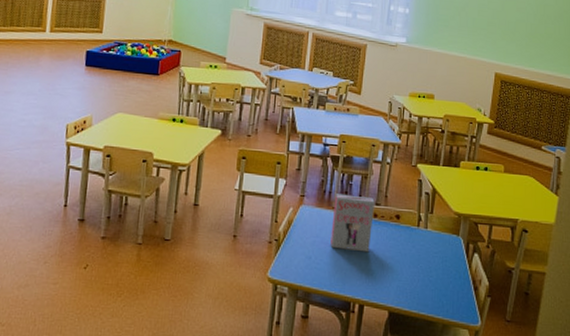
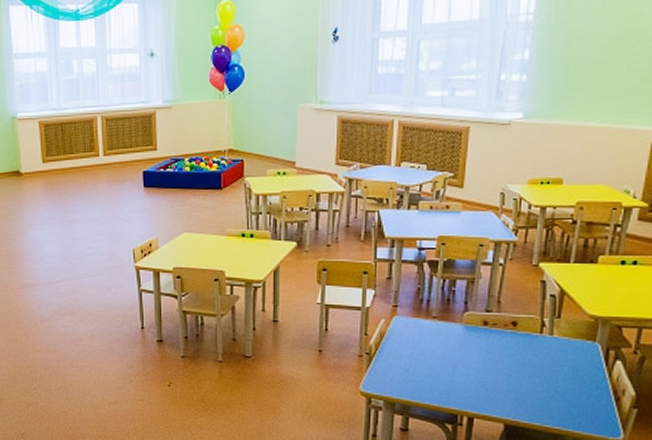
board game: present [330,193,375,253] -> none [431,302,484,363]

